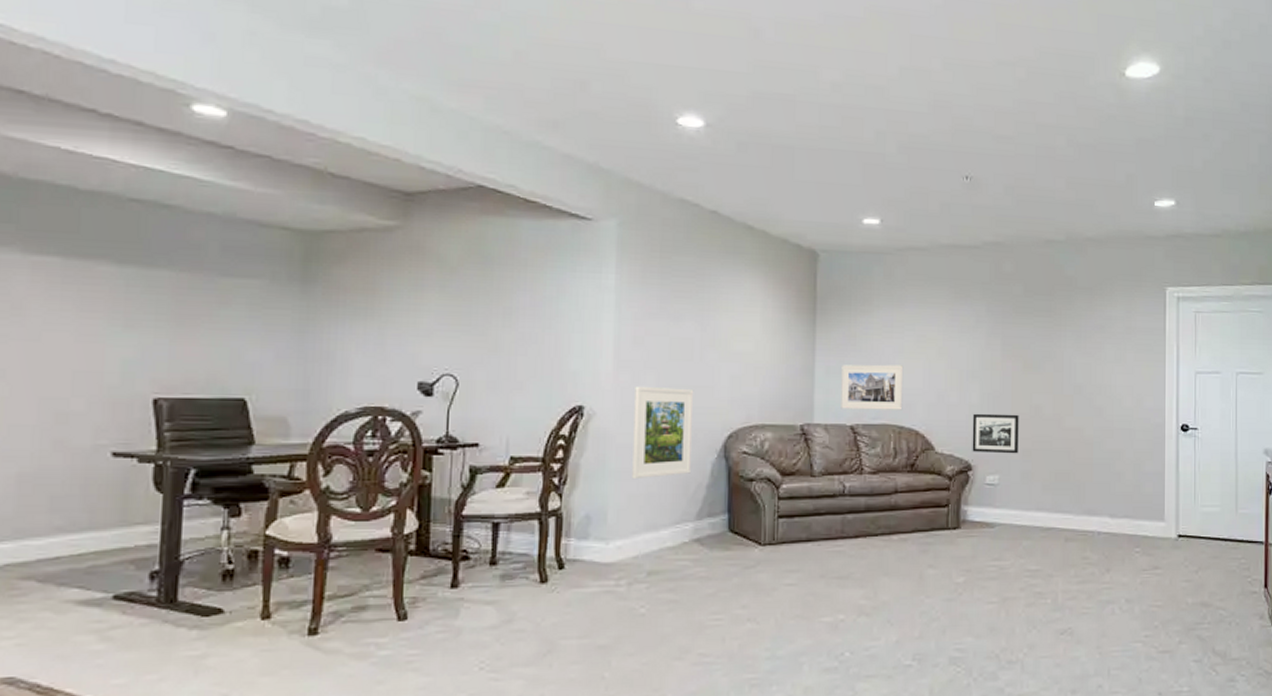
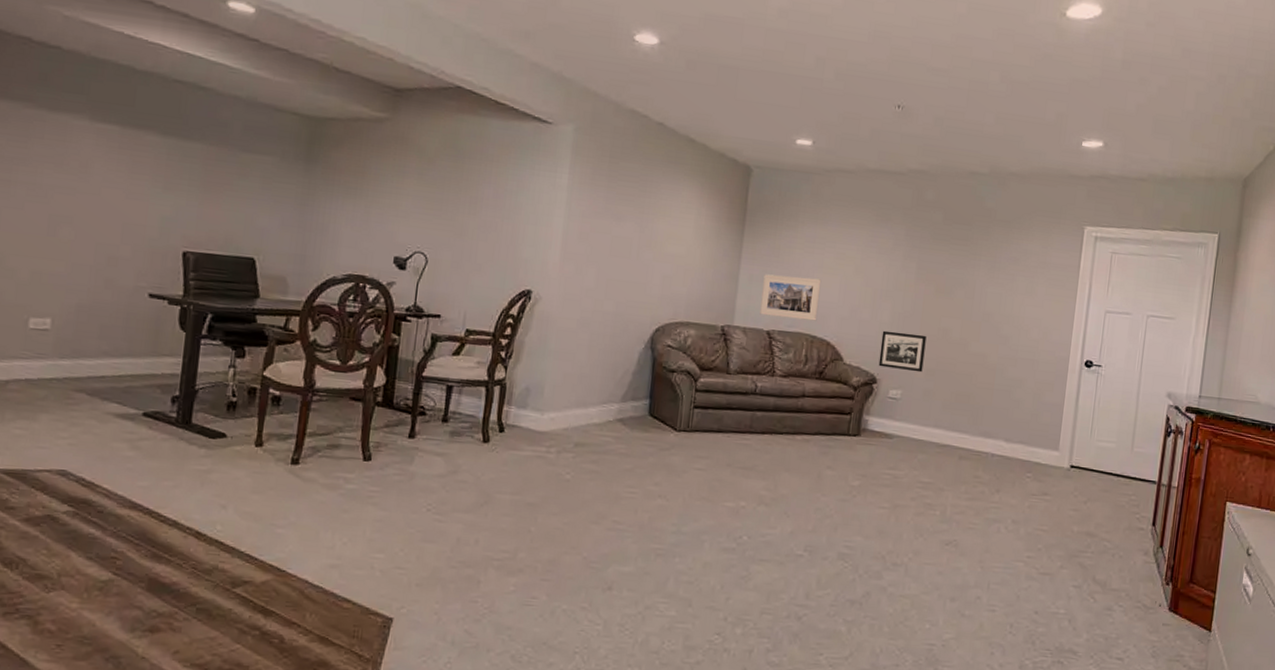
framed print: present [632,387,694,480] -> none [568,278,629,361]

